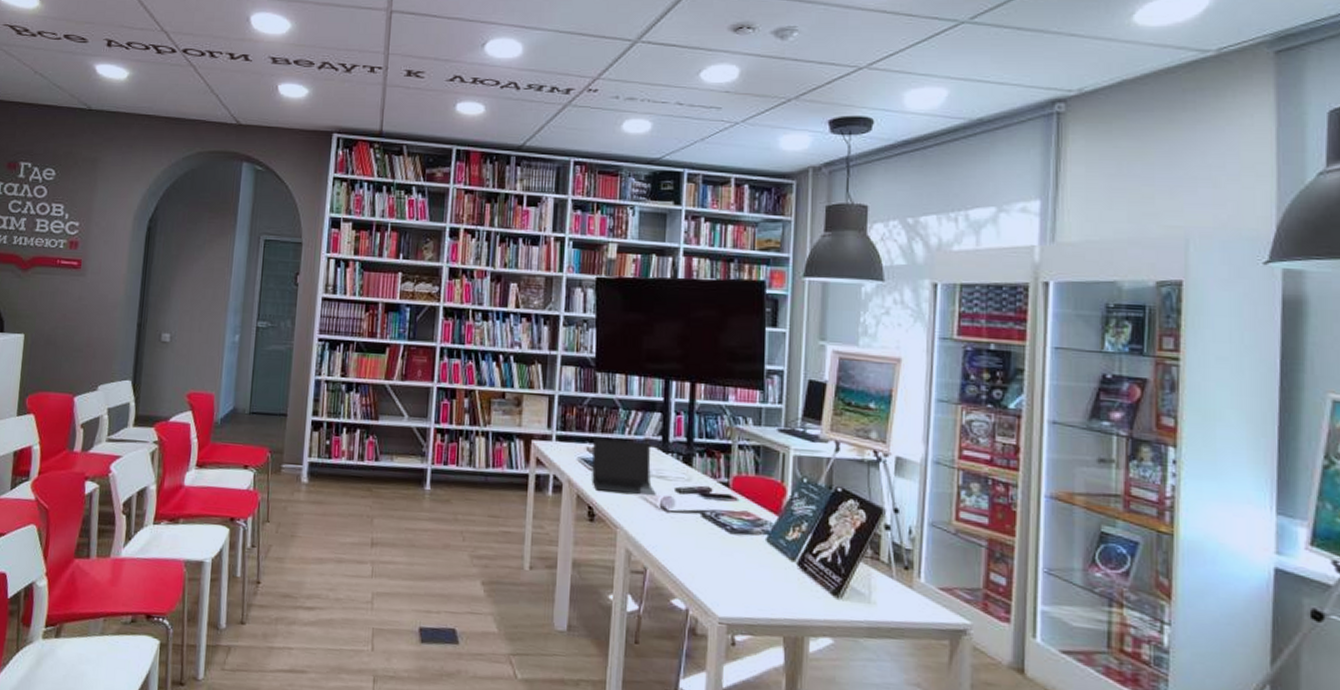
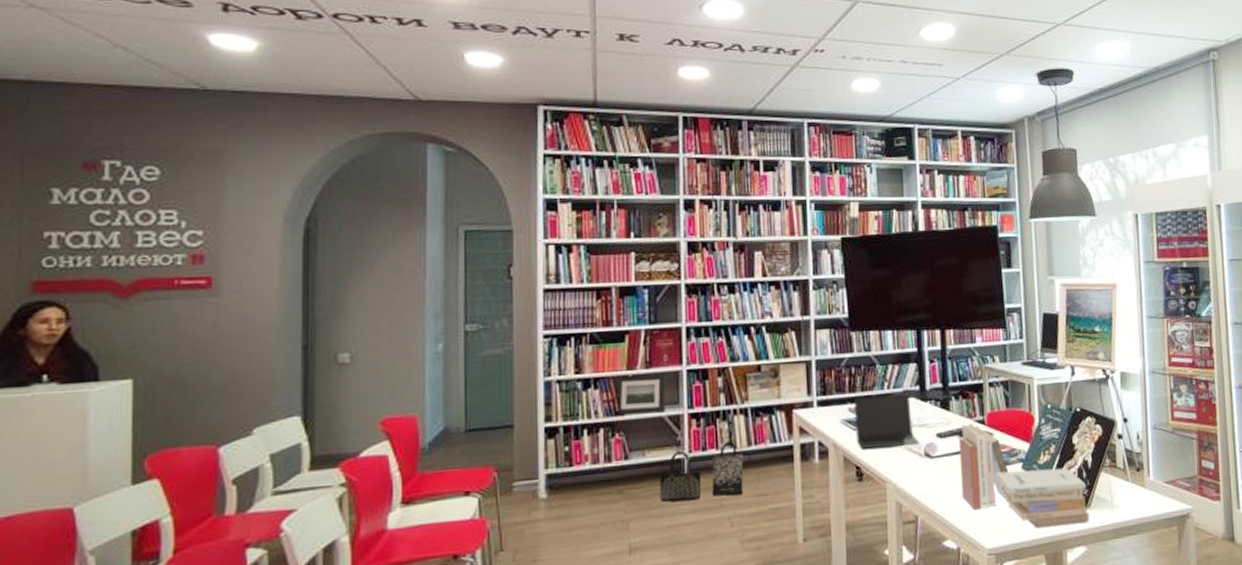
picture frame: none [370,384,418,423] -> present [614,373,666,416]
tote bag: none [402,462,441,510] -> present [659,452,702,503]
shopping bag: none [448,460,481,513] -> present [711,441,744,496]
books: none [696,484,750,575] -> present [958,424,1010,510]
books: none [737,540,841,614] -> present [996,467,1090,529]

